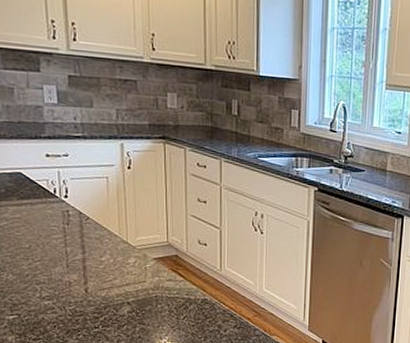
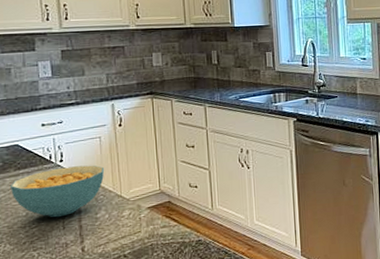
cereal bowl: none [13,203,111,255] -> present [11,165,105,218]

